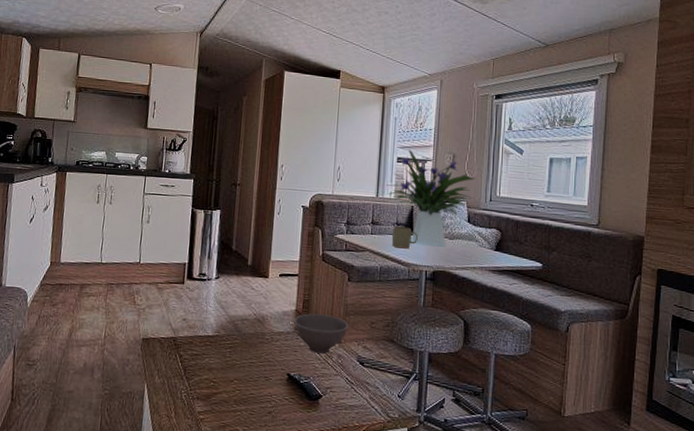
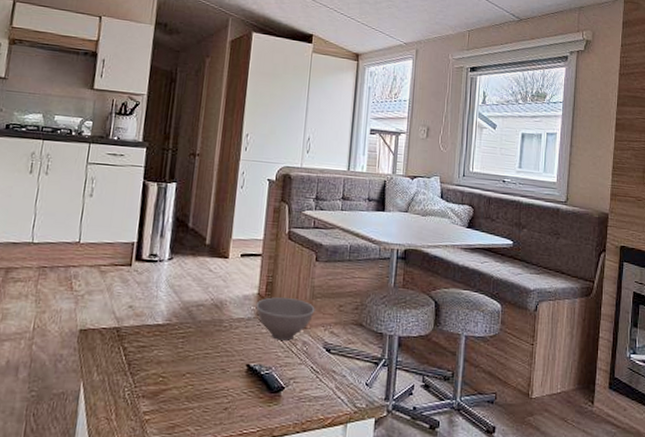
flower arrangement: present [386,149,475,247] -> none [358,120,449,224]
mug: present [391,226,419,249] -> none [362,201,391,226]

